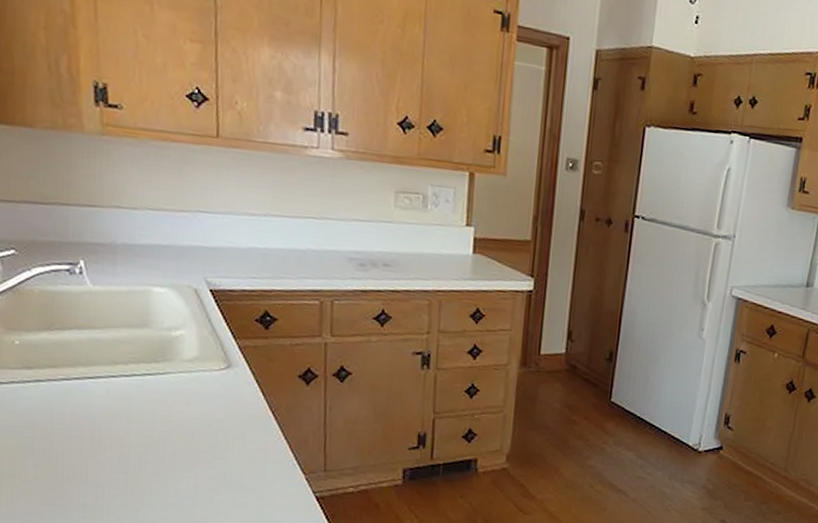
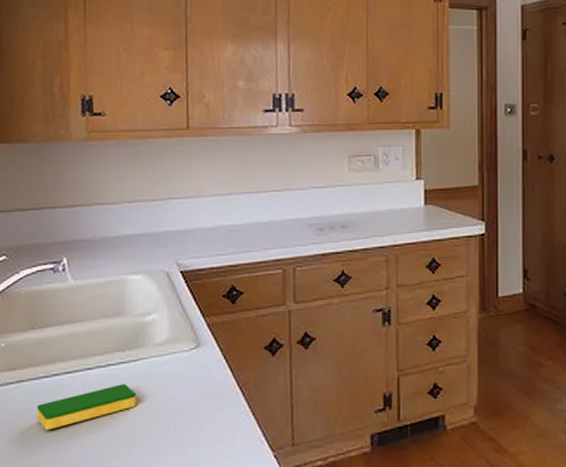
dish sponge: none [58,395,164,432] -> present [36,384,137,431]

